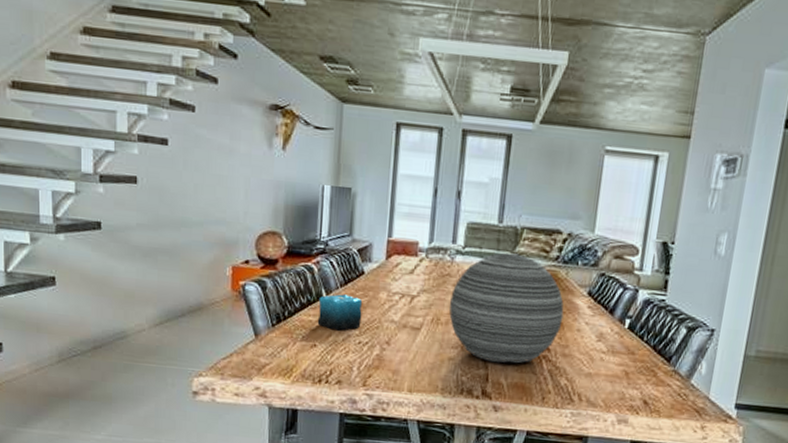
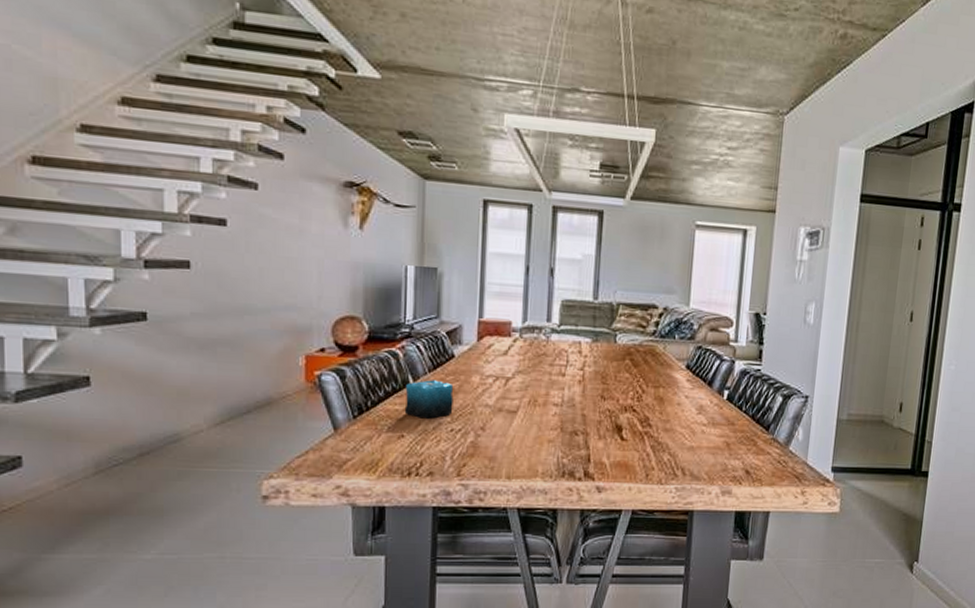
decorative orb: present [449,253,564,364] -> none [546,329,664,443]

